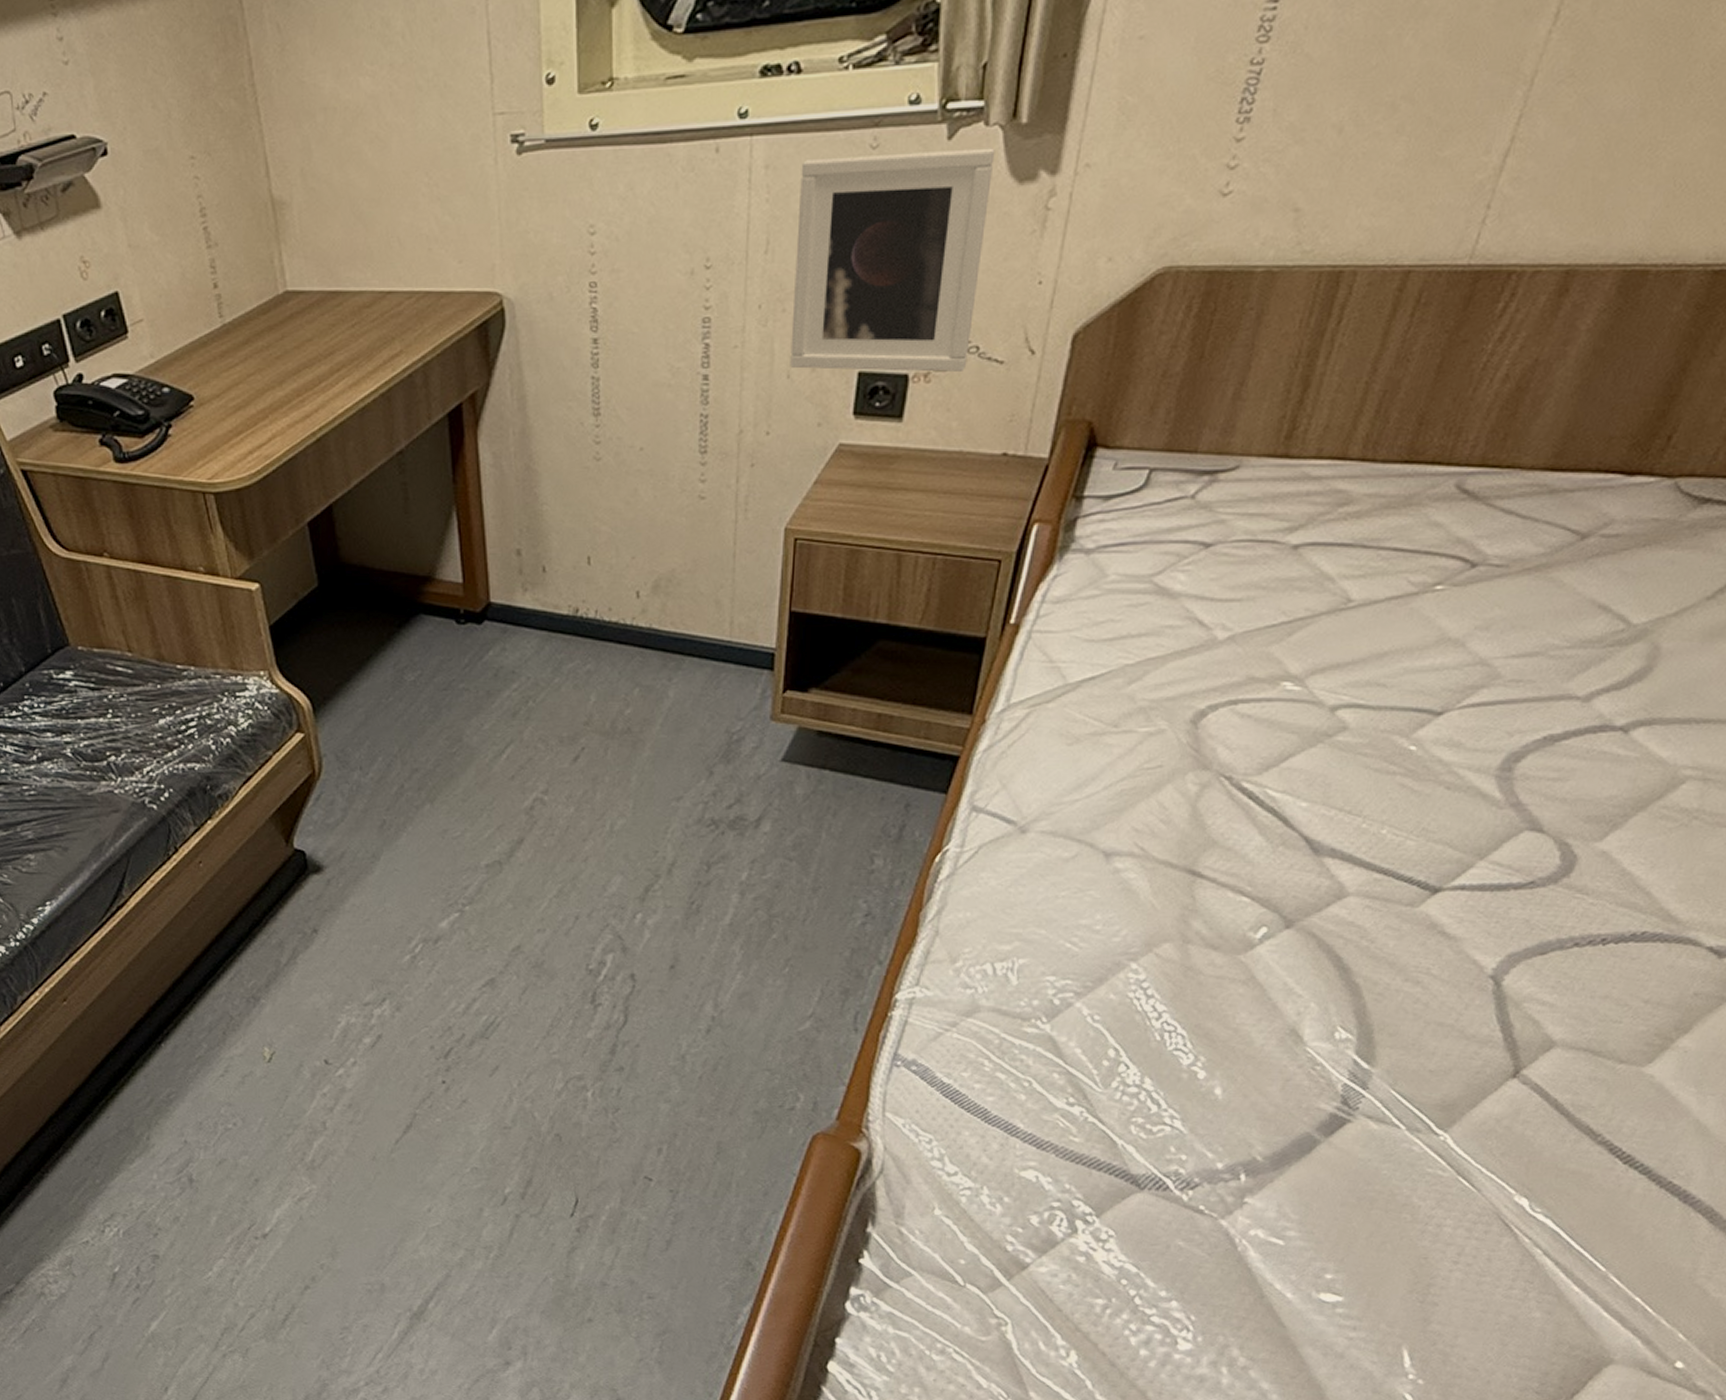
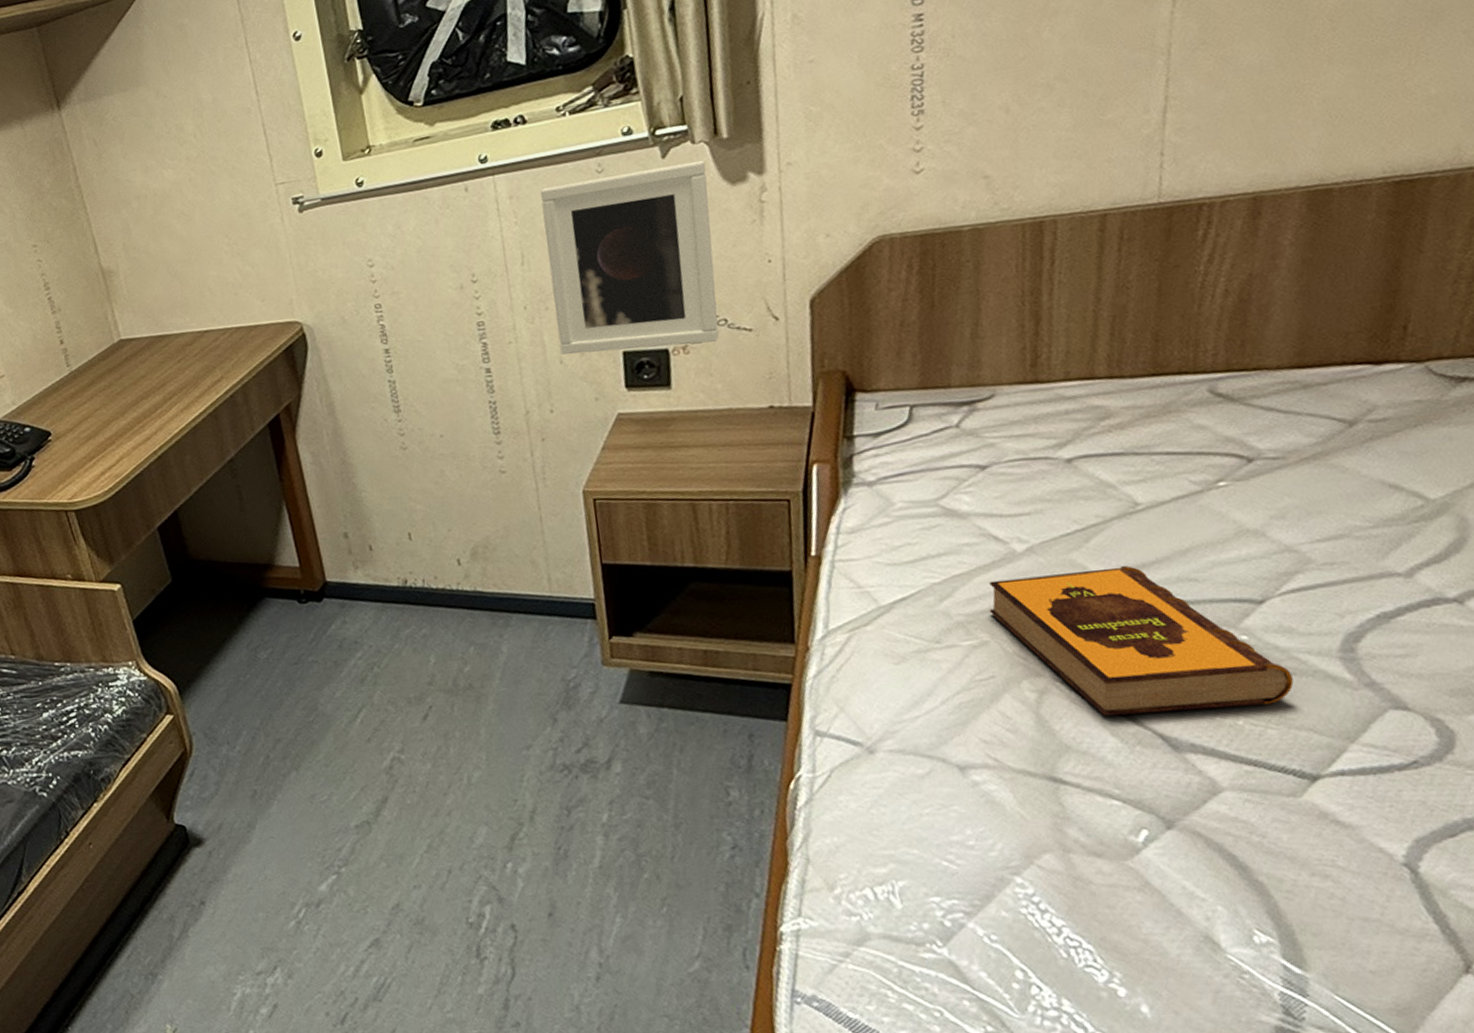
hardback book: none [1174,665,1447,816] -> present [989,566,1294,716]

